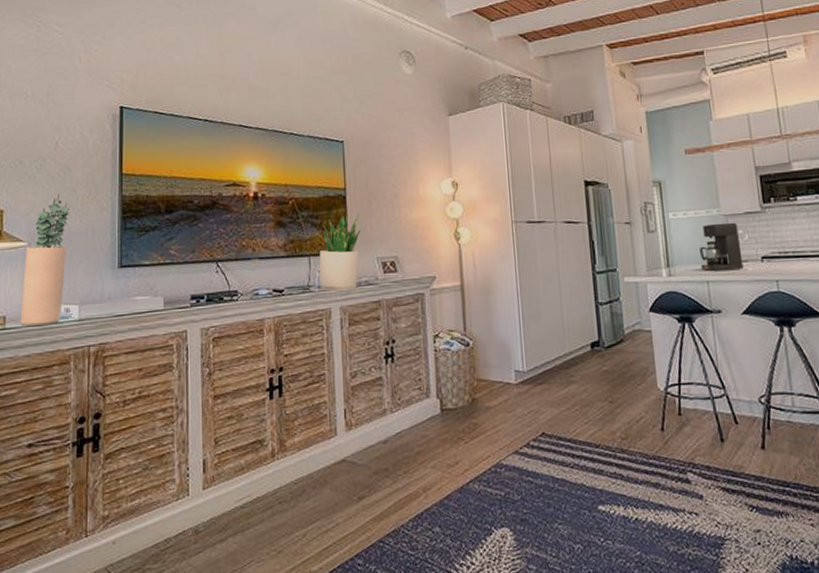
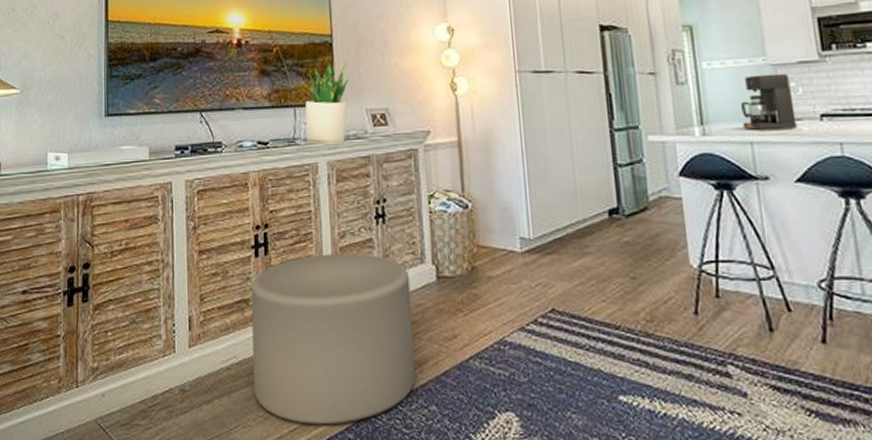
vase: present [20,194,69,327] -> none [14,41,58,174]
pouf: none [265,391,421,555] -> present [251,253,415,425]

